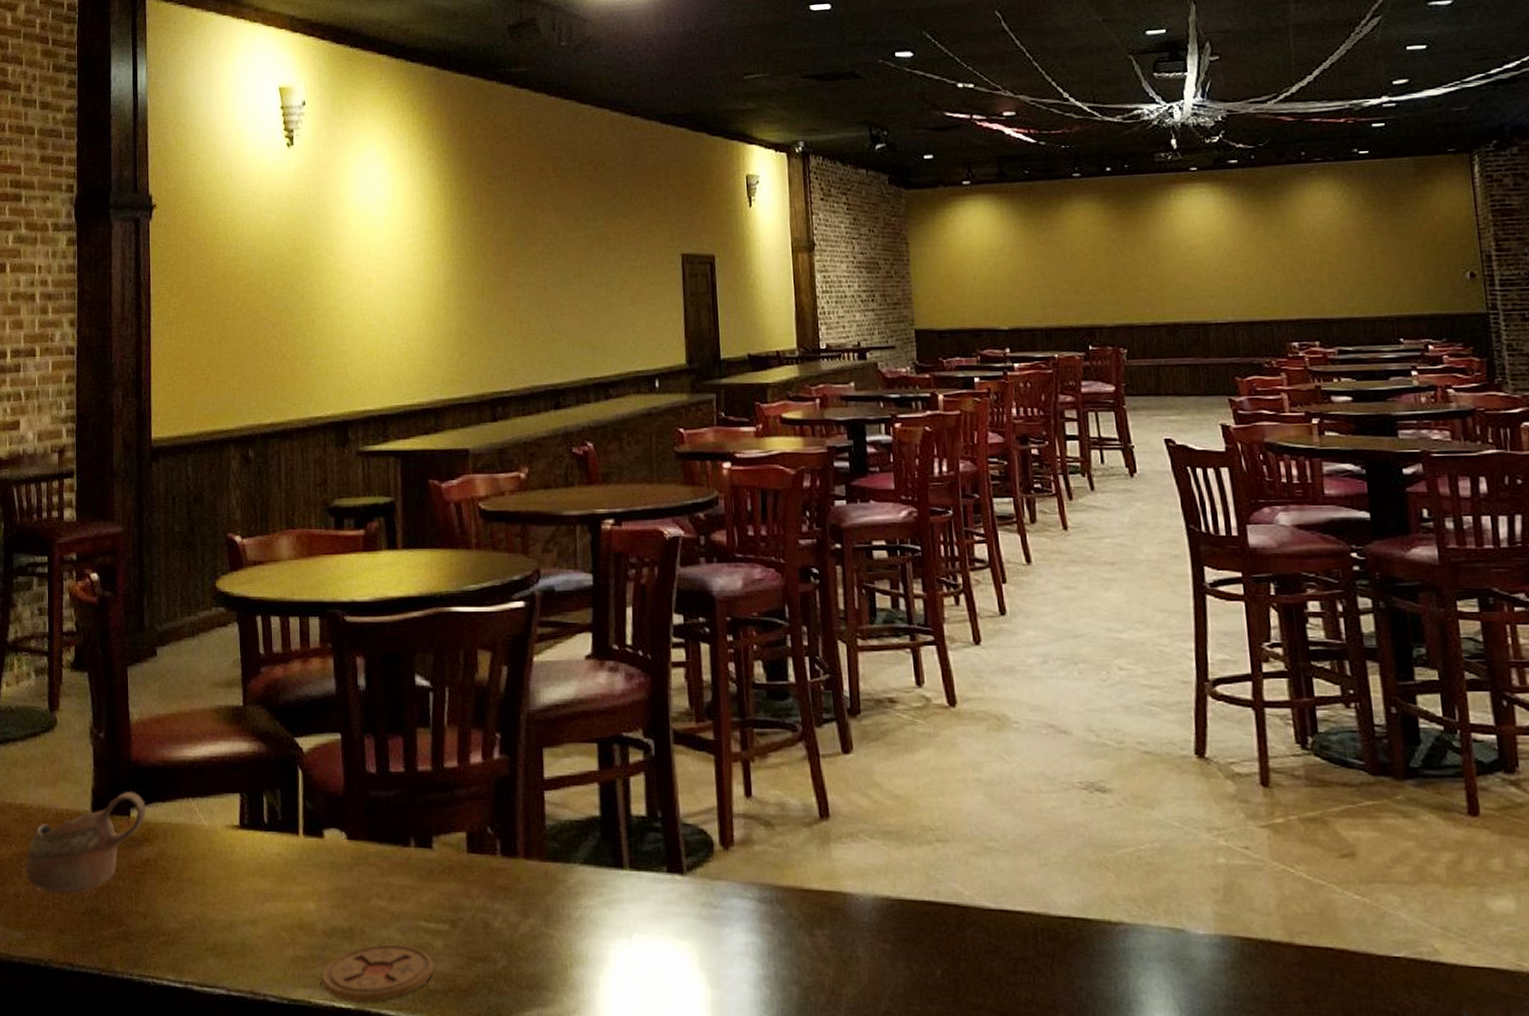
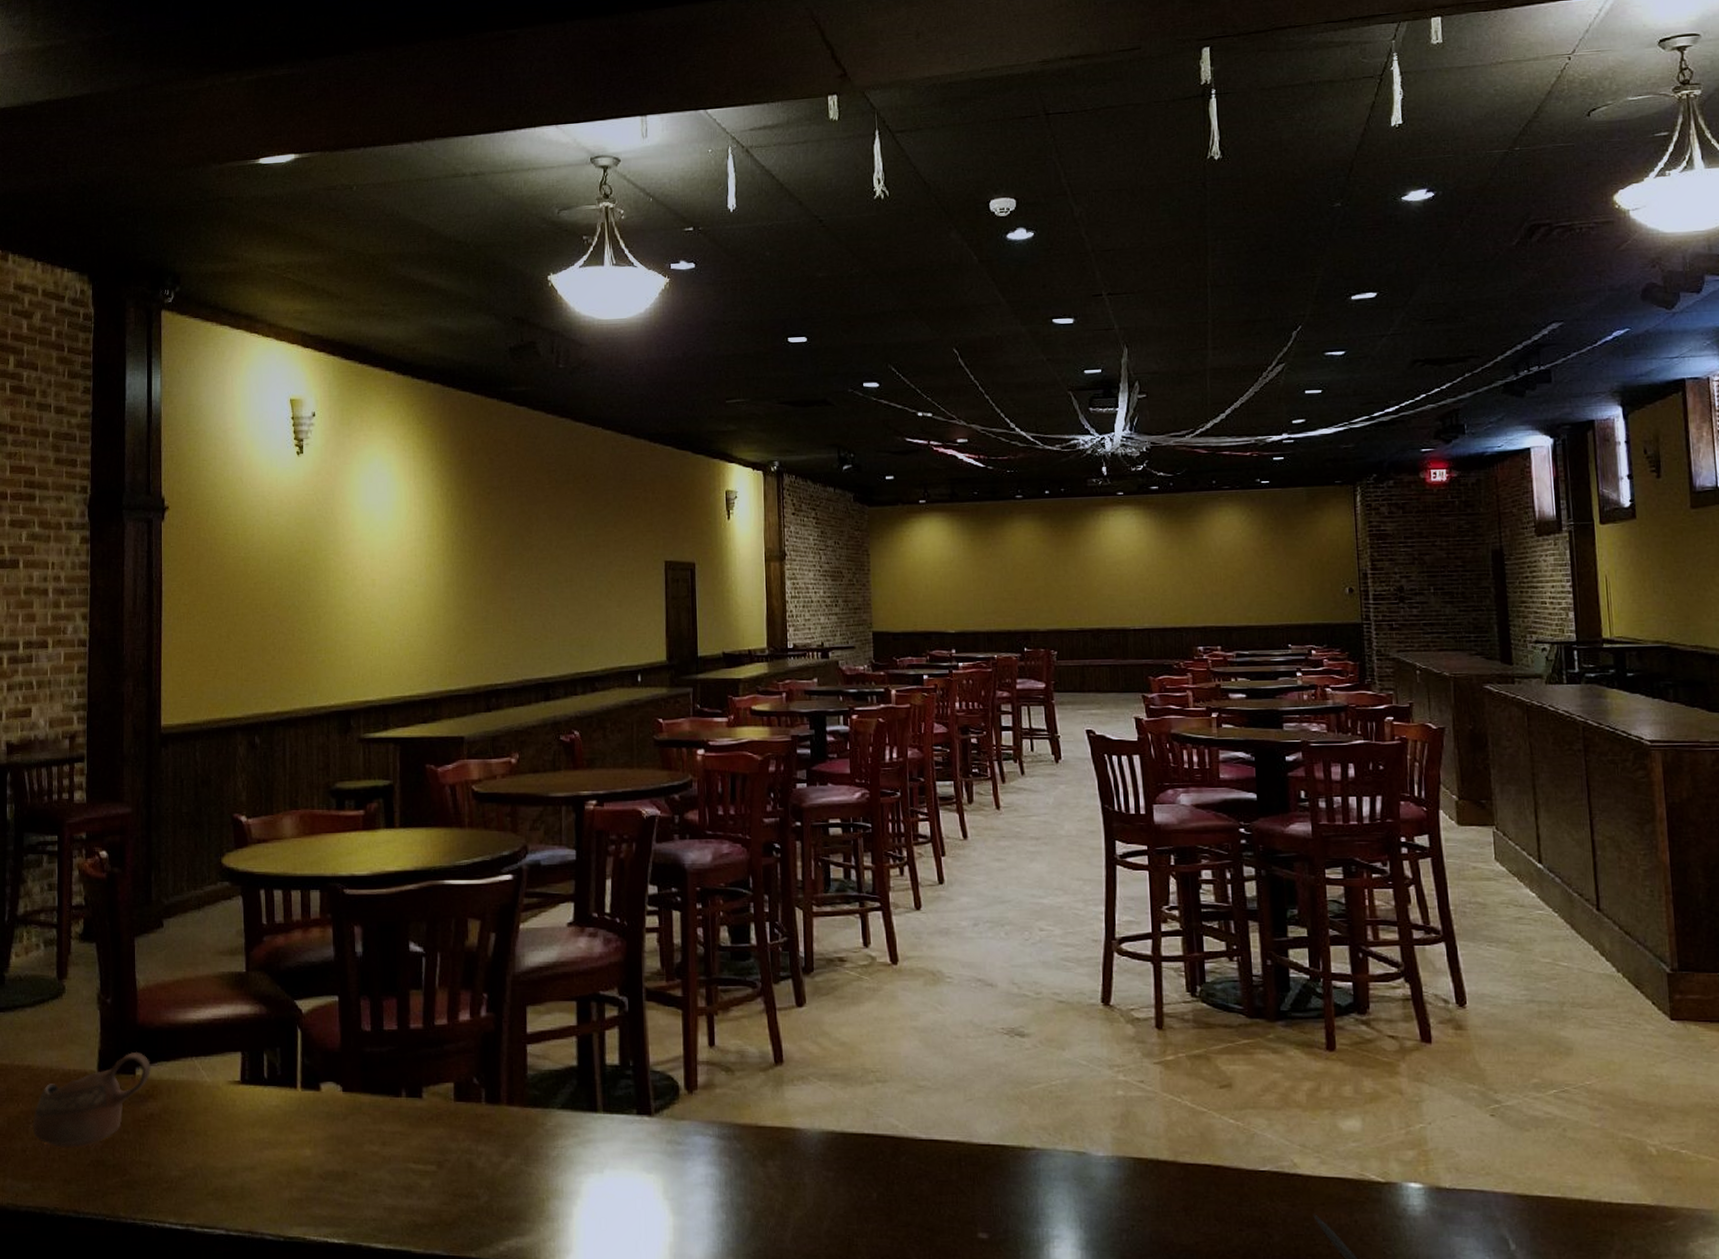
coaster: present [322,944,433,1002] -> none [316,1185,420,1237]

